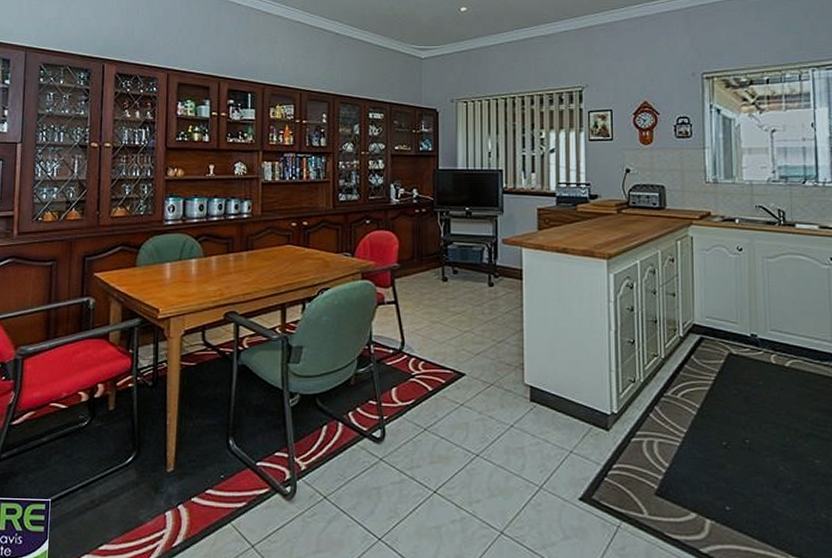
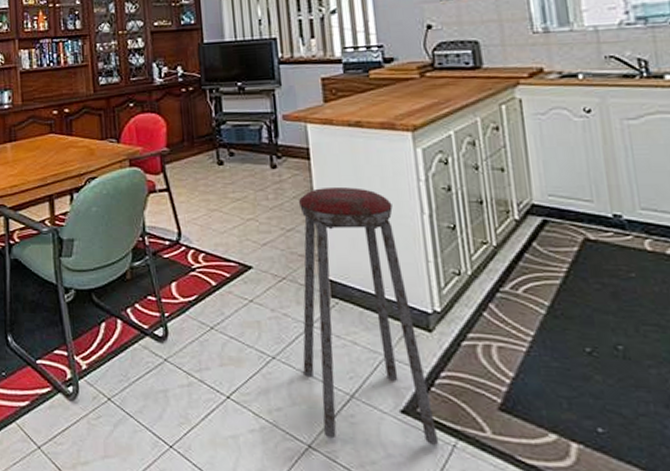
music stool: none [502,304,607,526] -> present [299,186,439,445]

